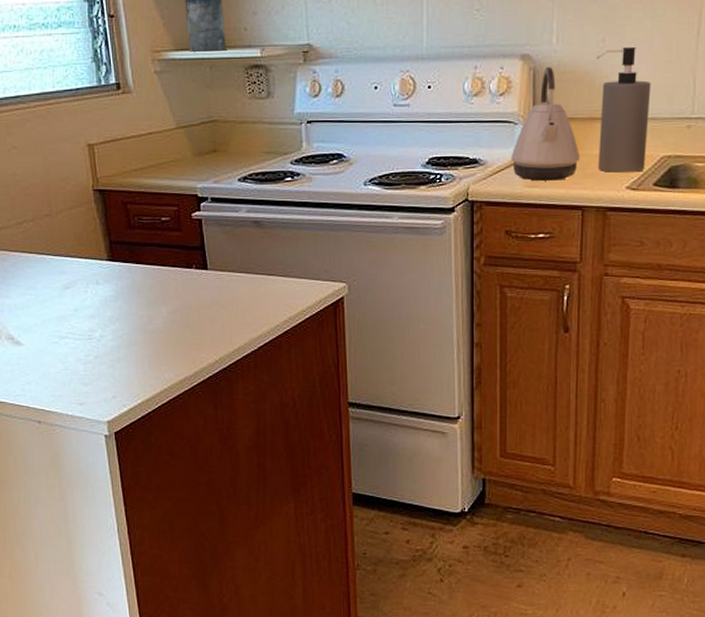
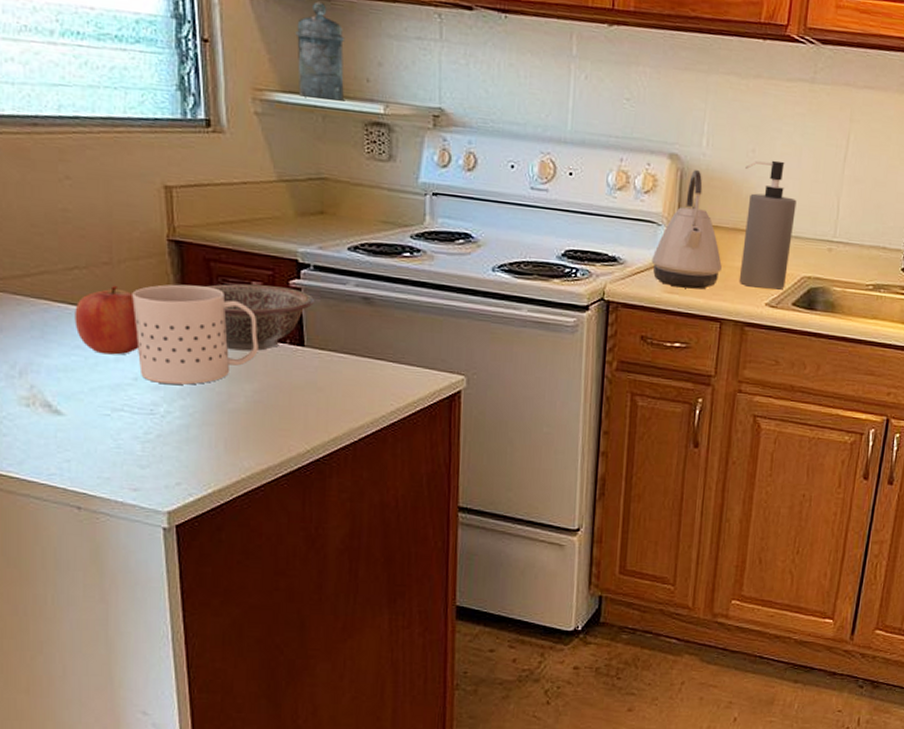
fruit: none [26,233,77,292] -> present [75,285,140,355]
mug: none [68,226,171,312] -> present [132,284,259,385]
decorative bowl: none [125,220,213,279] -> present [205,284,314,352]

